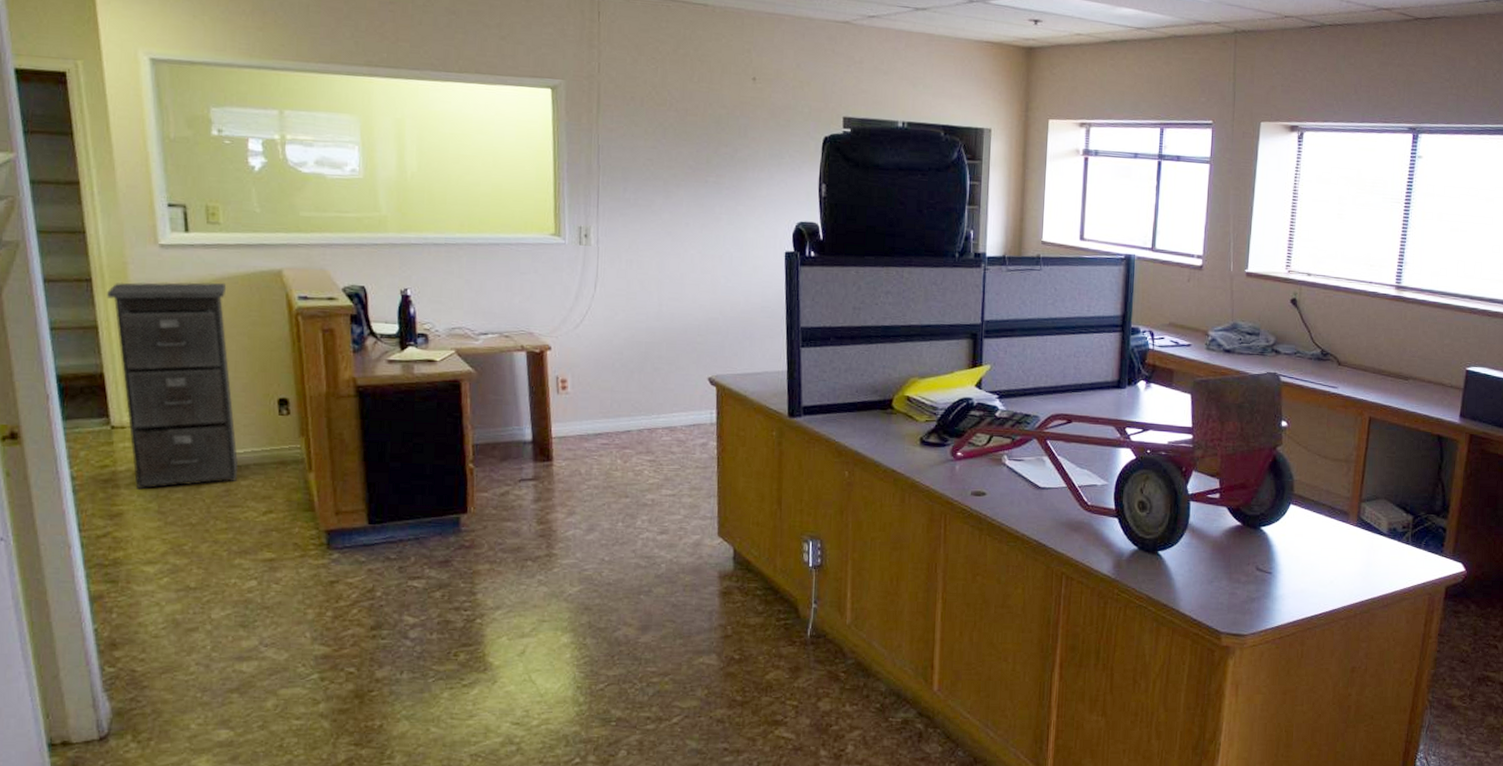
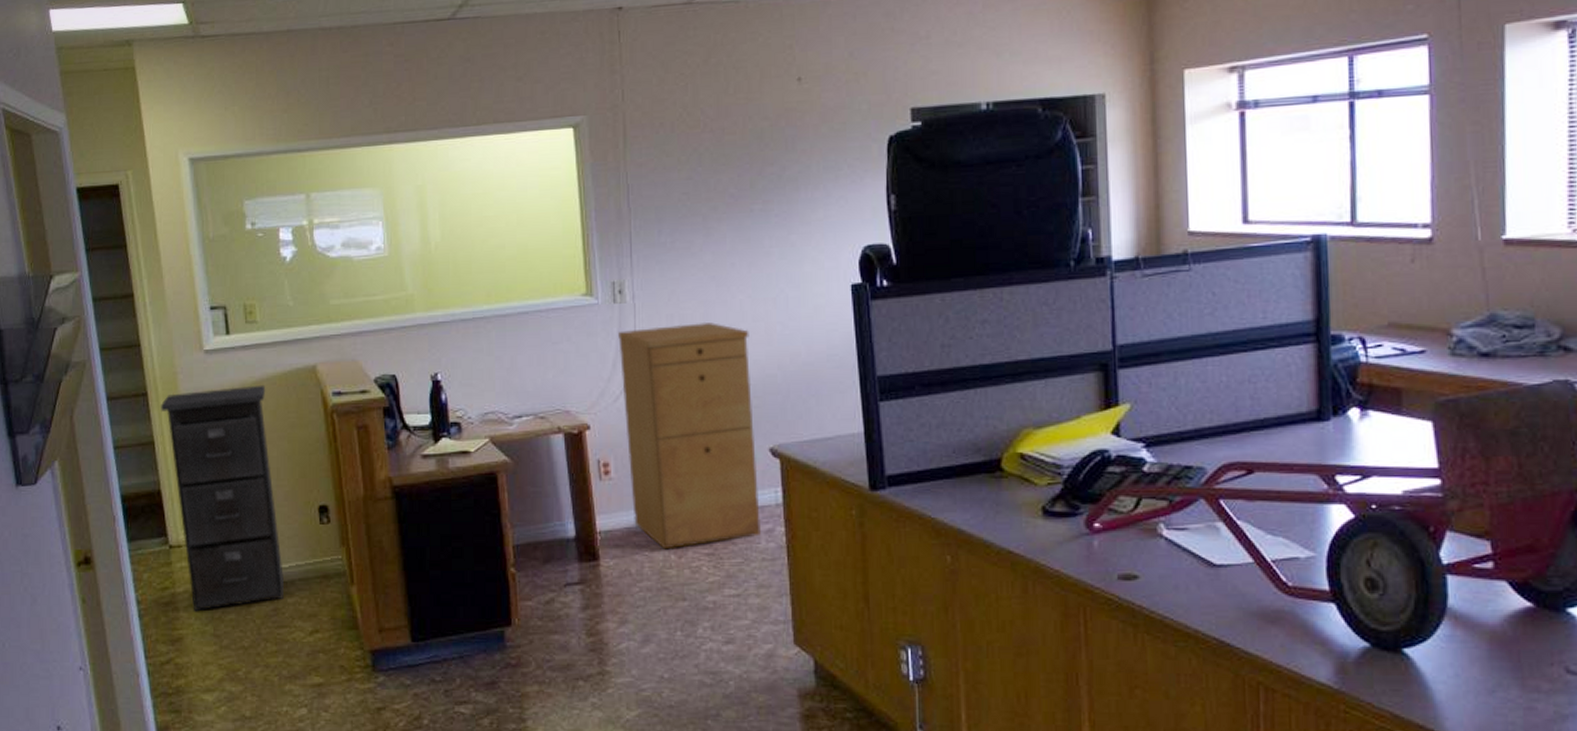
filing cabinet: none [582,269,698,455] -> present [618,322,761,550]

